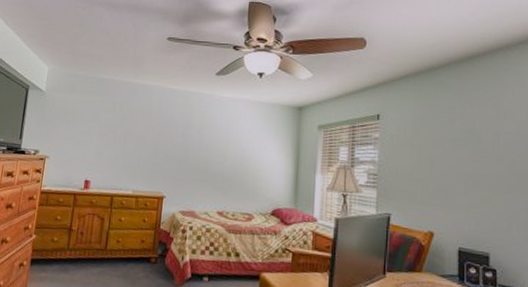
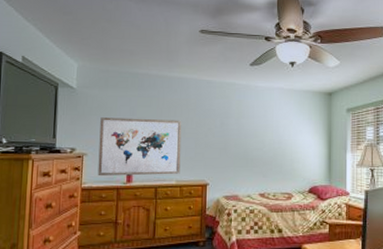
wall art: none [57,121,143,184] -> present [97,117,182,177]

